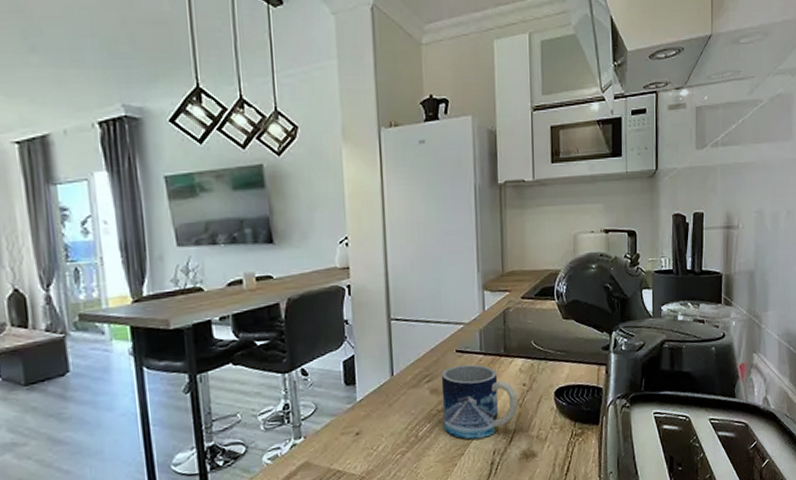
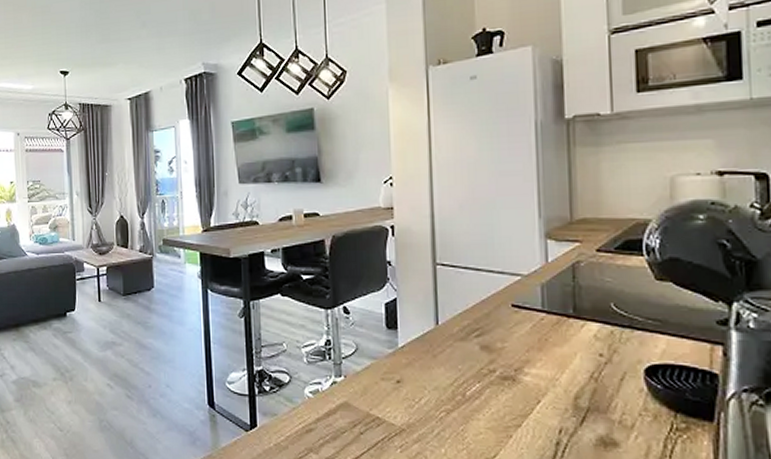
mug: present [441,364,518,440] -> none [493,322,593,411]

